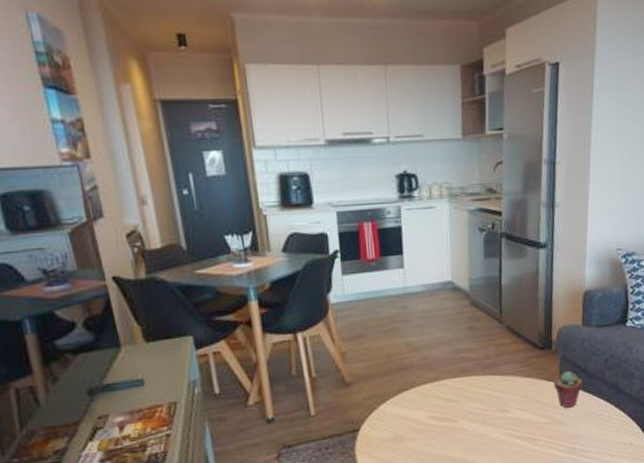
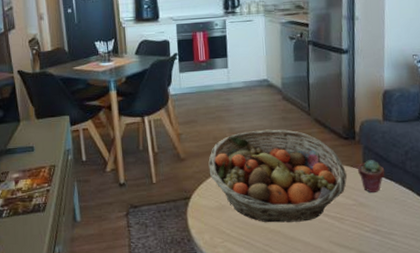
fruit basket: none [380,341,541,451] -> present [208,129,347,223]

